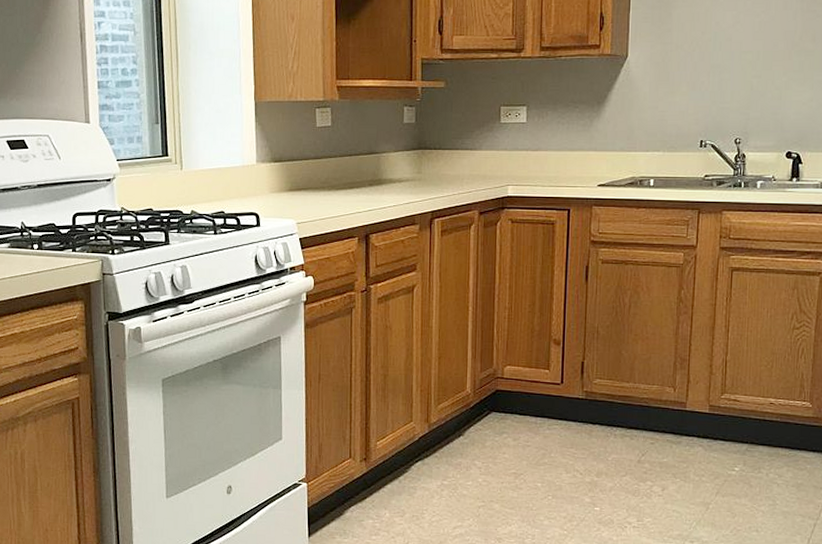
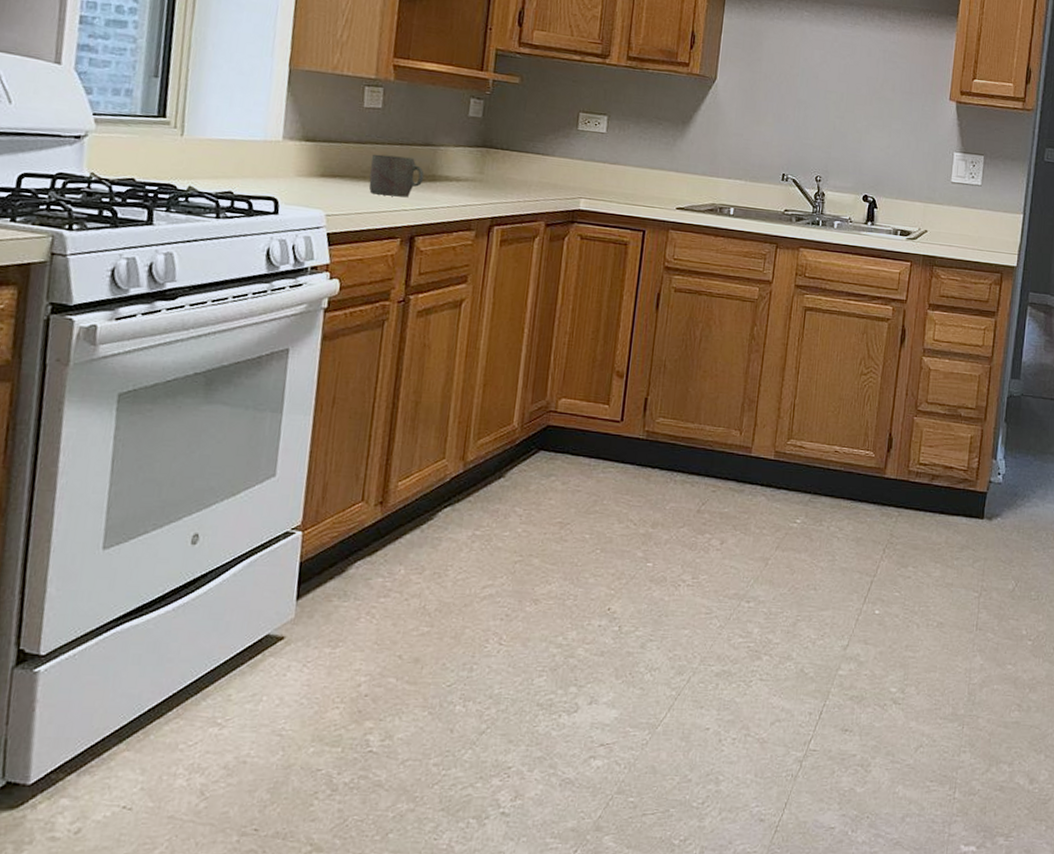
mug: none [327,166,372,201] -> present [368,154,425,197]

